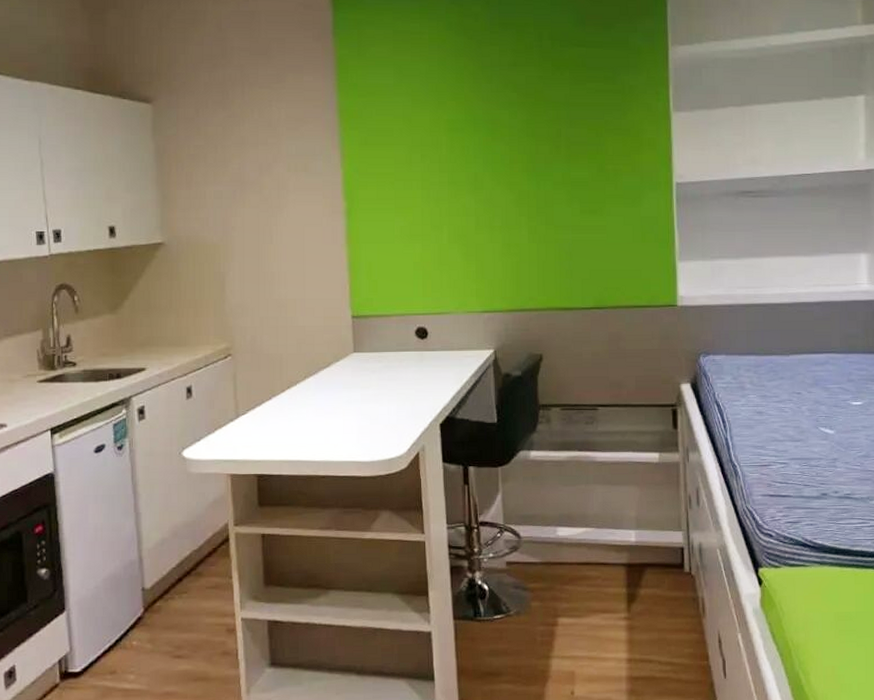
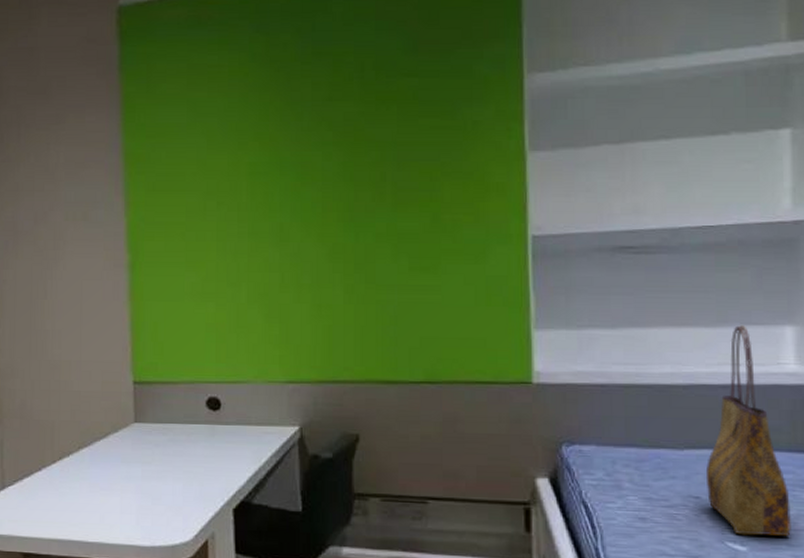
tote bag: none [805,253,865,421] -> present [705,324,791,536]

